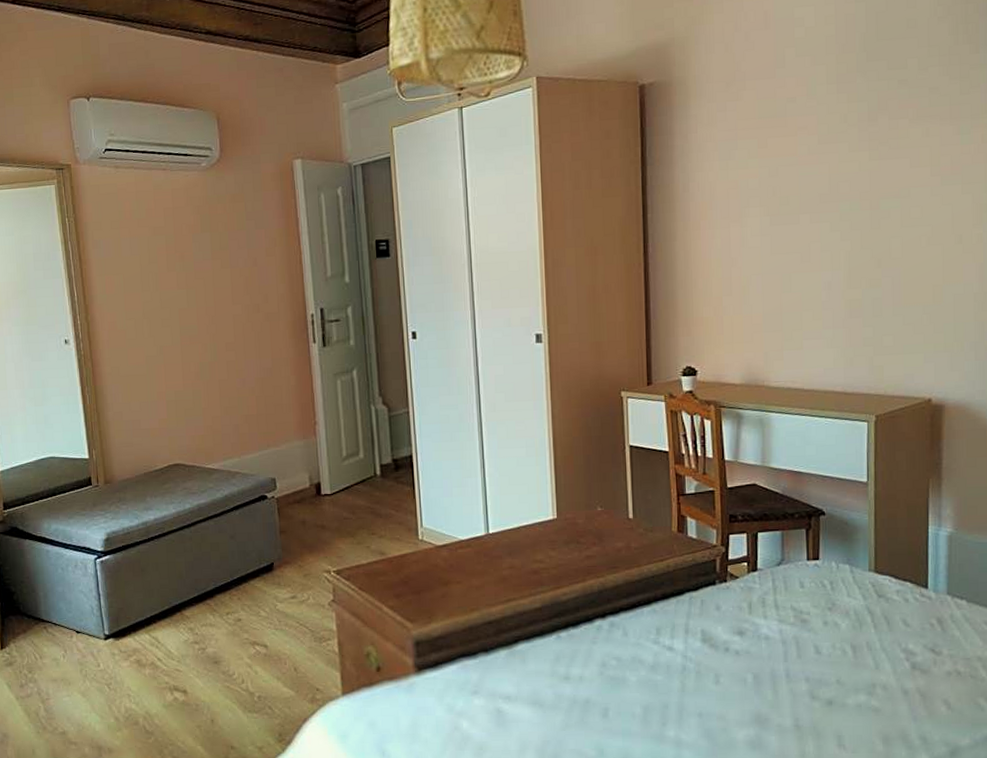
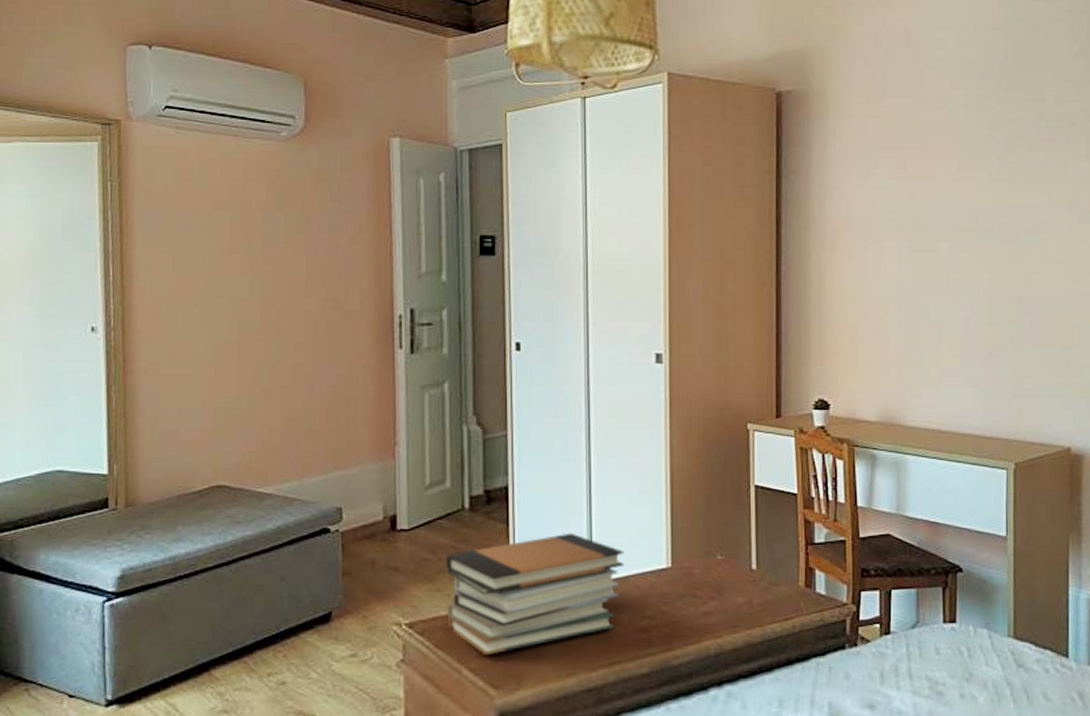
book stack: none [364,492,516,596] -> present [446,532,624,656]

